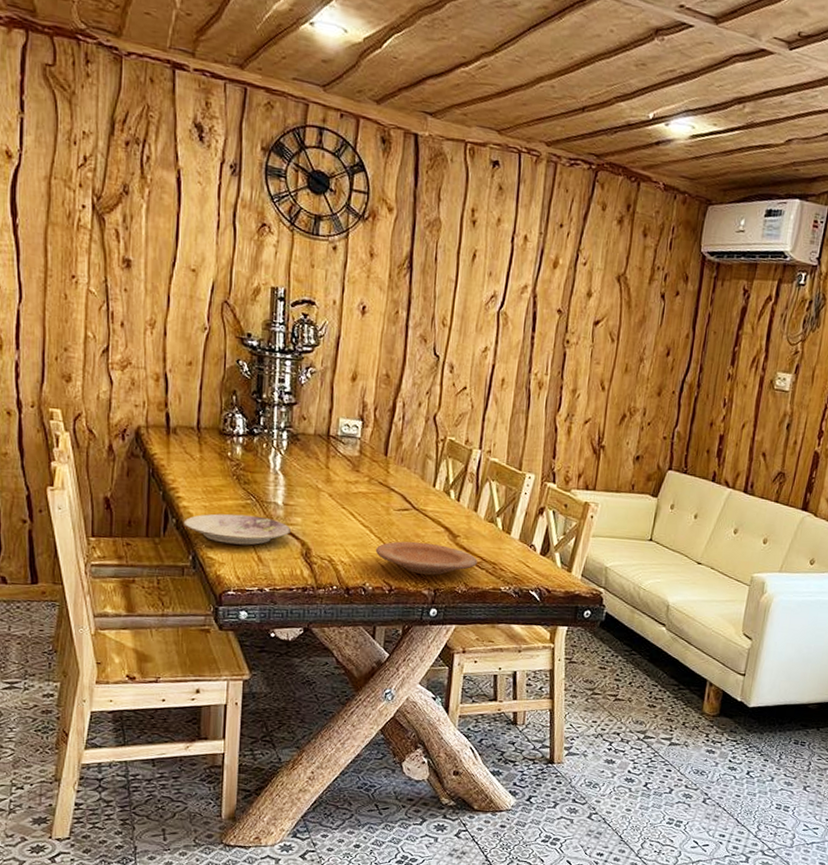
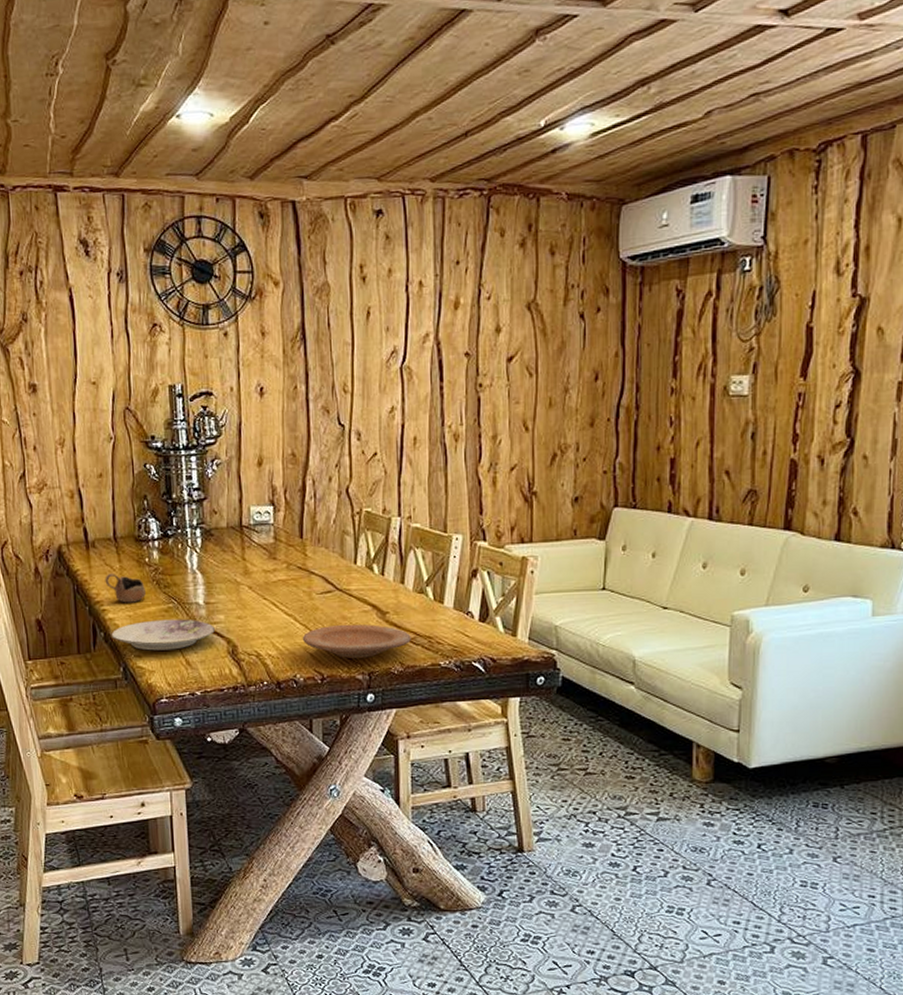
cup: none [183,461,224,495] -> present [105,573,146,603]

